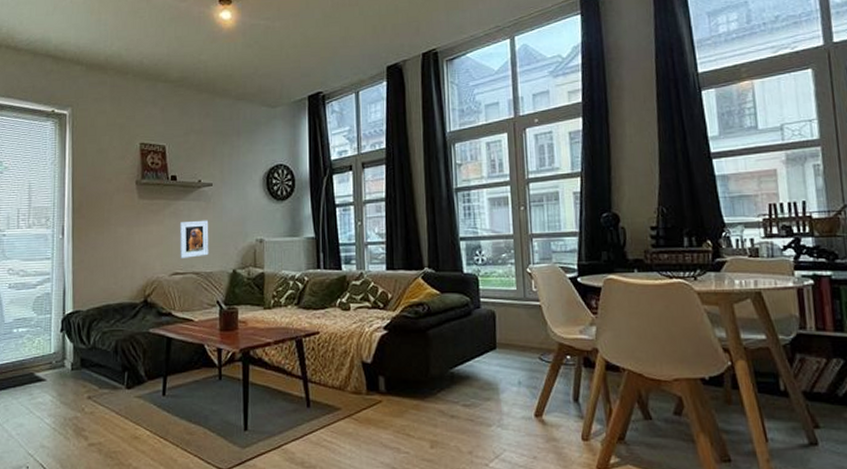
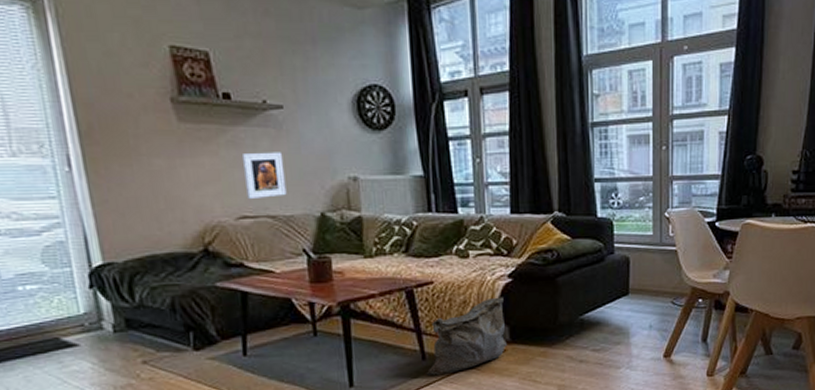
bag: none [310,348,382,424] -> present [426,297,507,376]

